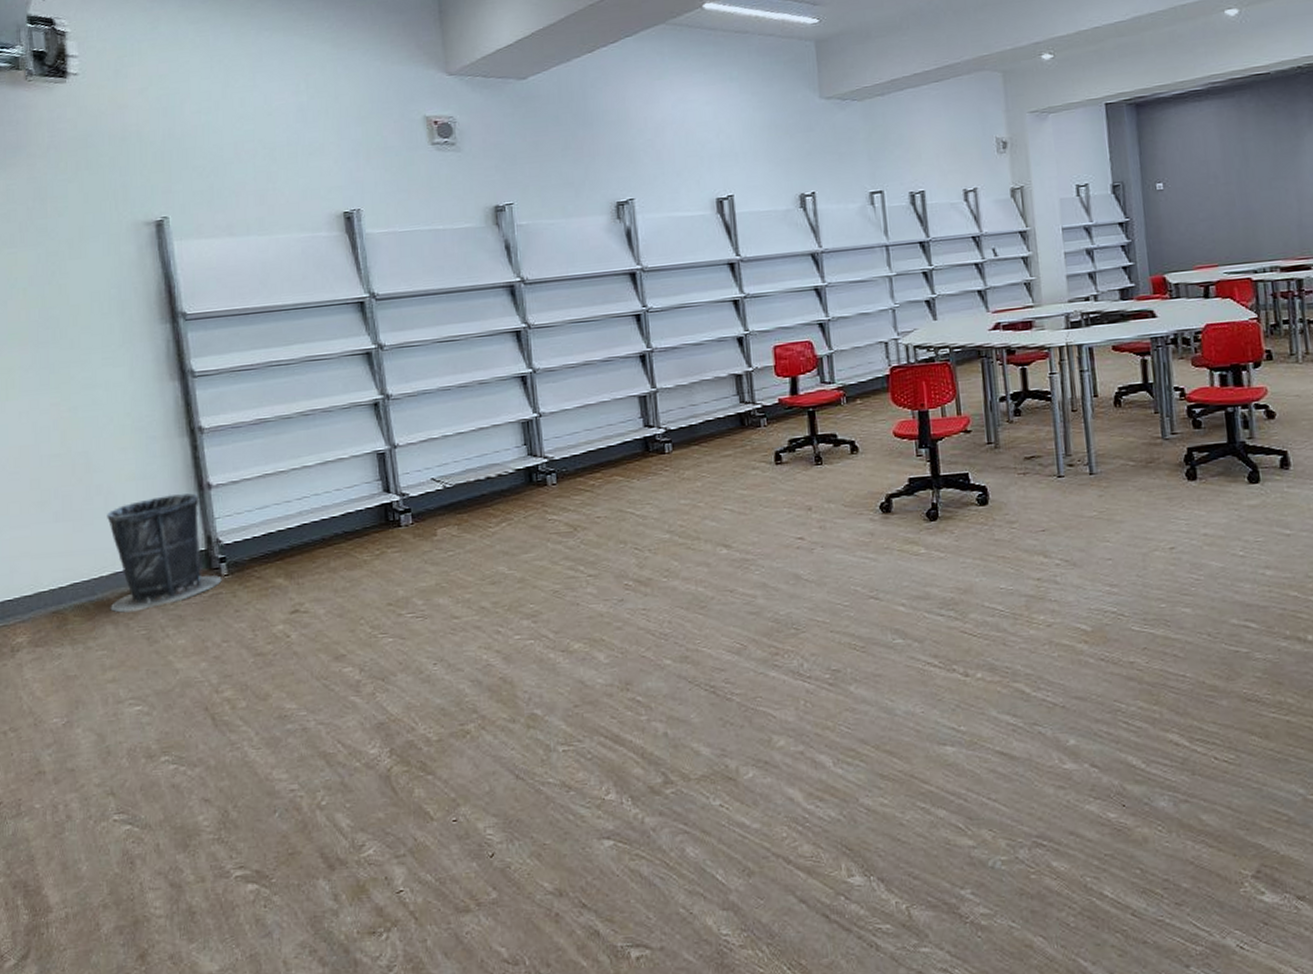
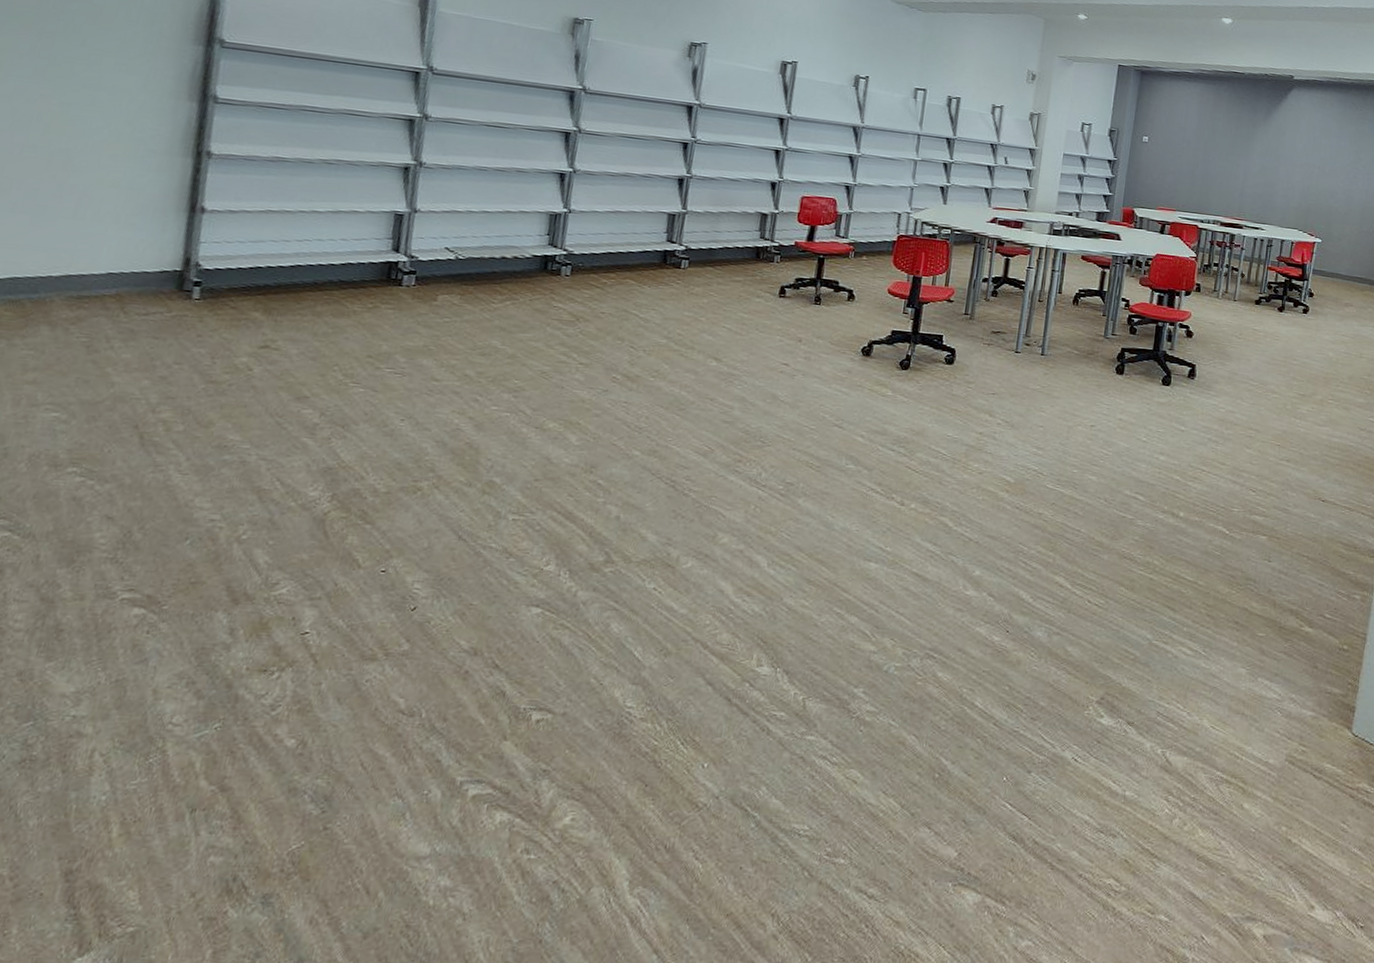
trash can: present [107,493,222,613] -> none [50,209,191,318]

